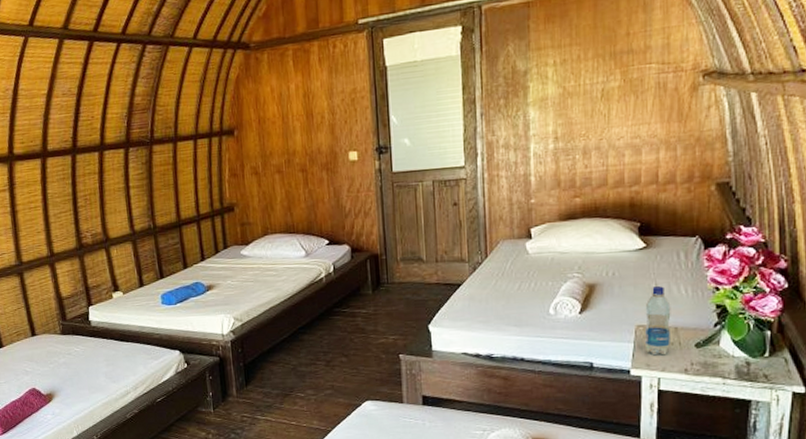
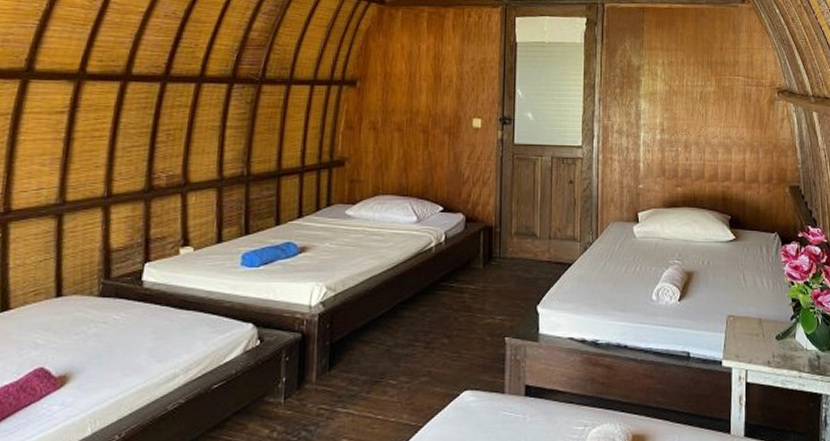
bottle: present [644,286,671,356] -> none [734,278,756,347]

